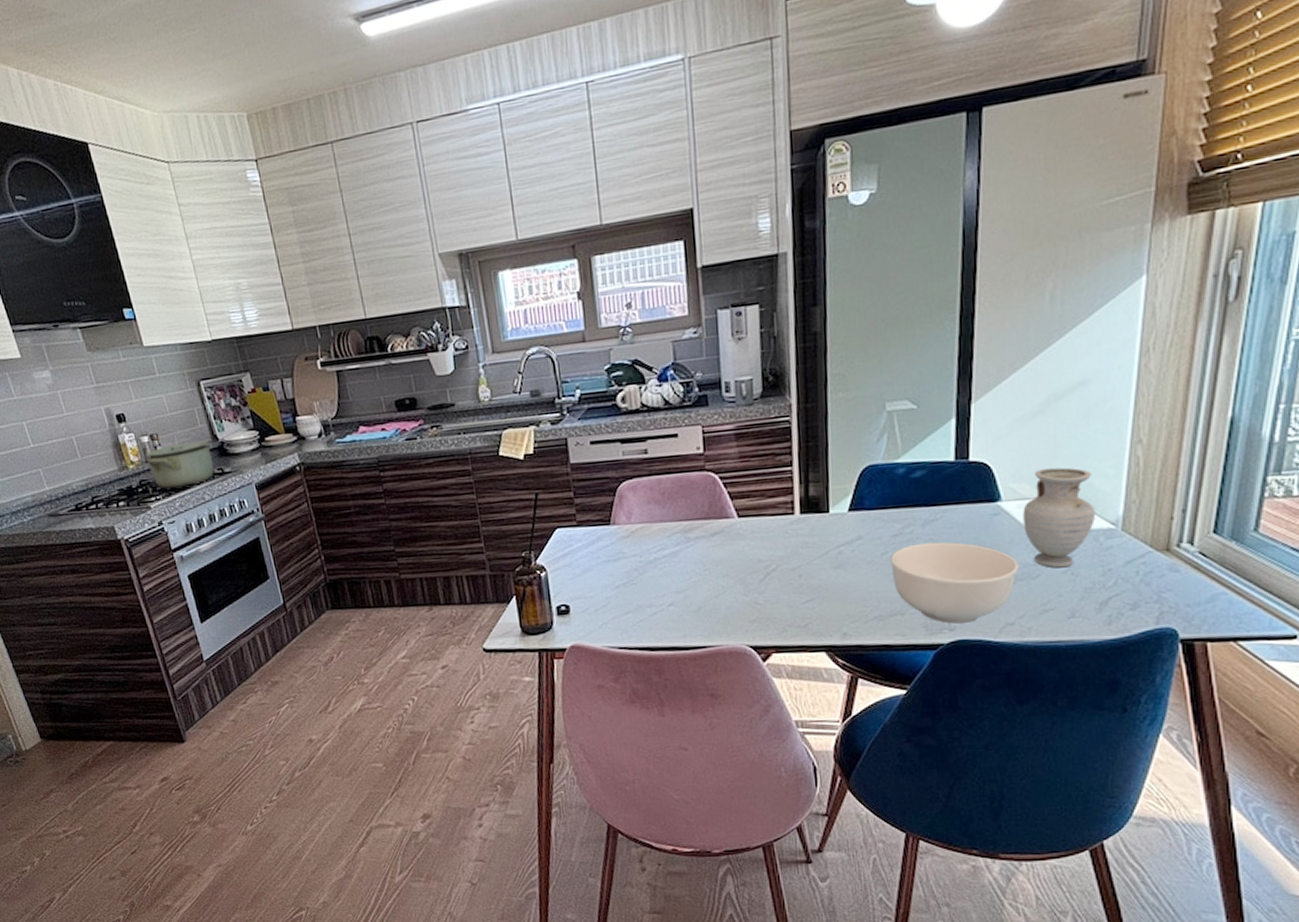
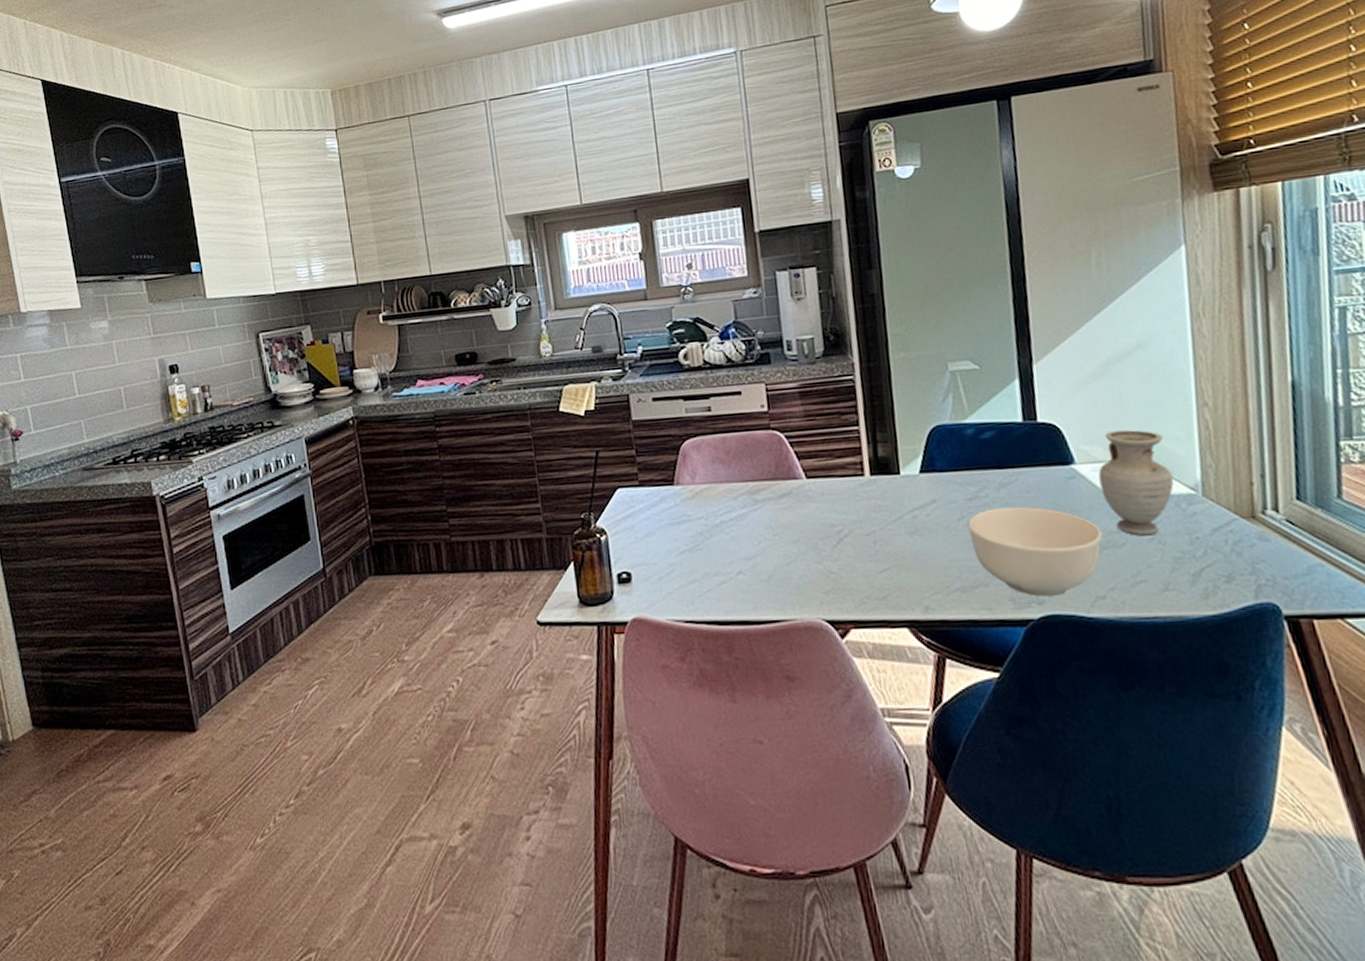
cooking pot: present [145,440,214,489] -> none [194,393,264,443]

